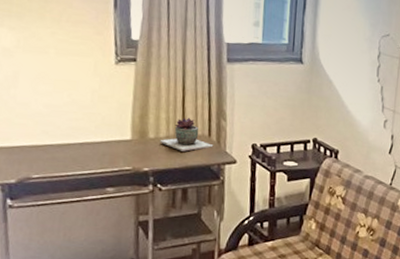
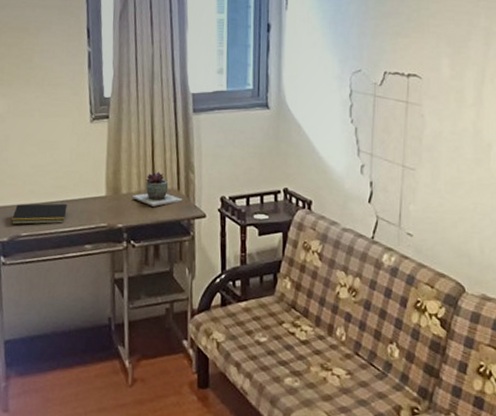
notepad: none [20,145,87,166] -> present [12,203,67,225]

